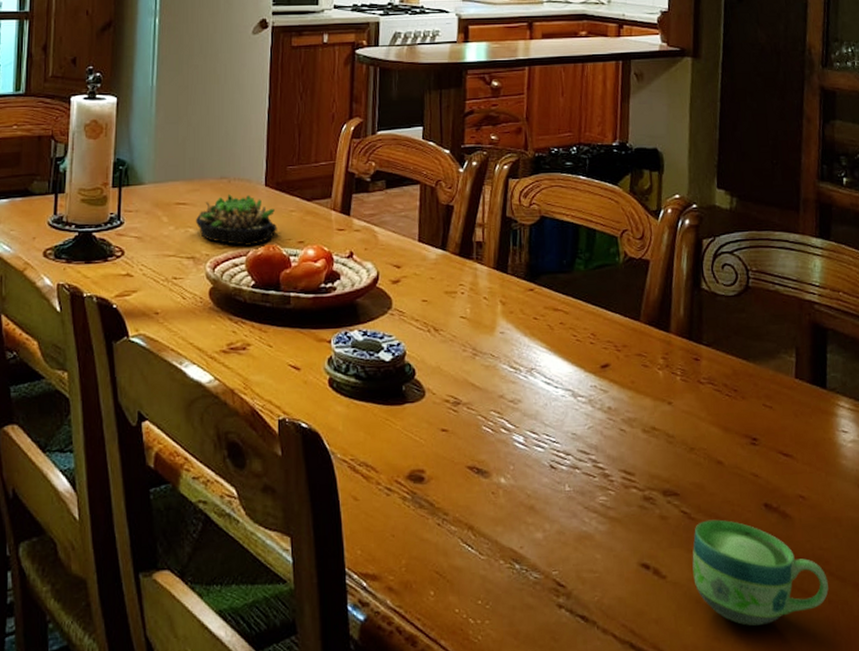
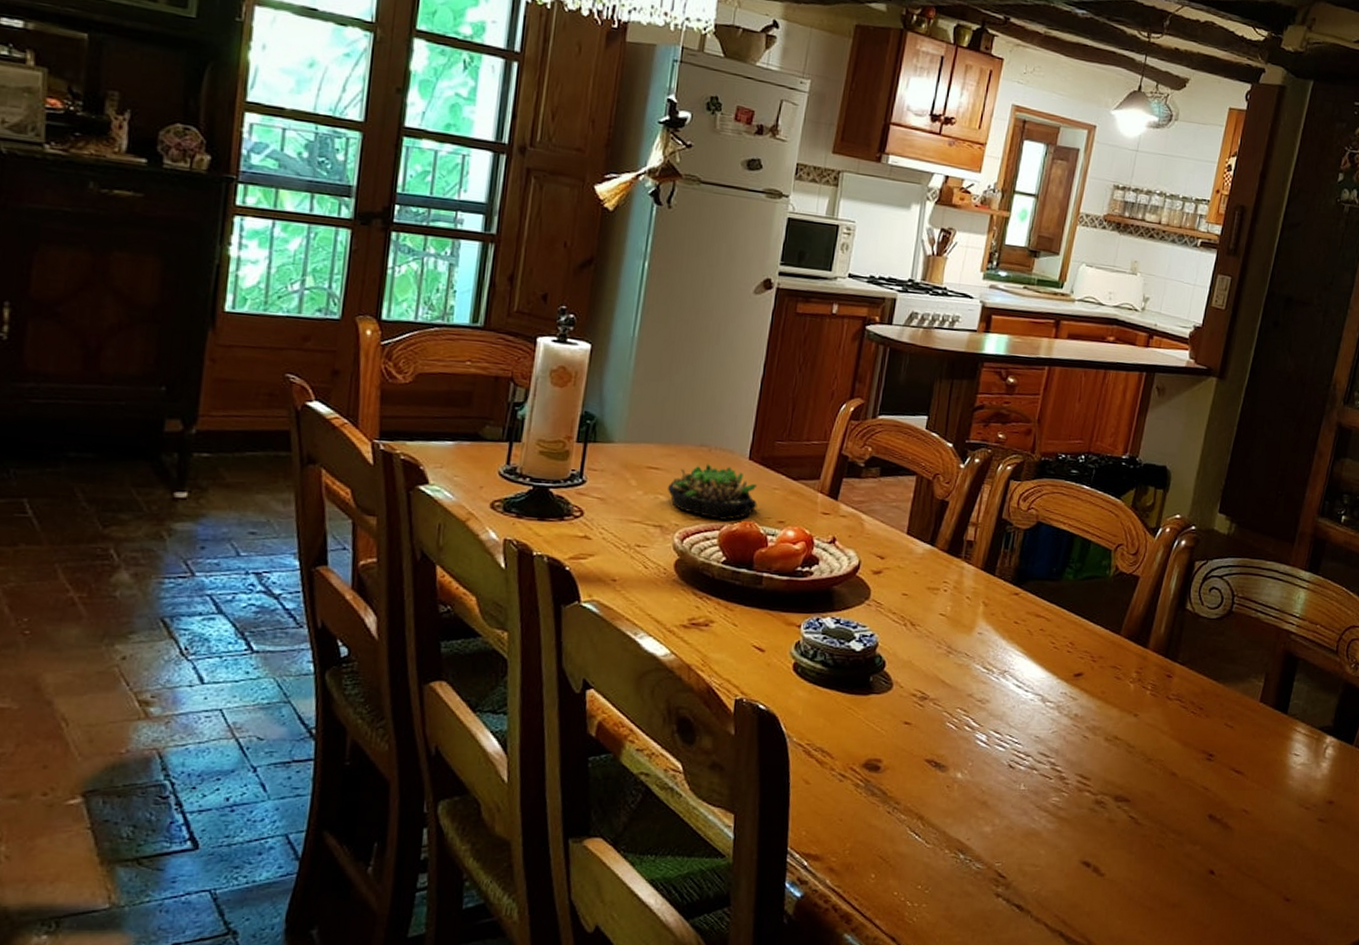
cup: present [692,519,829,627] -> none [1130,826,1255,924]

